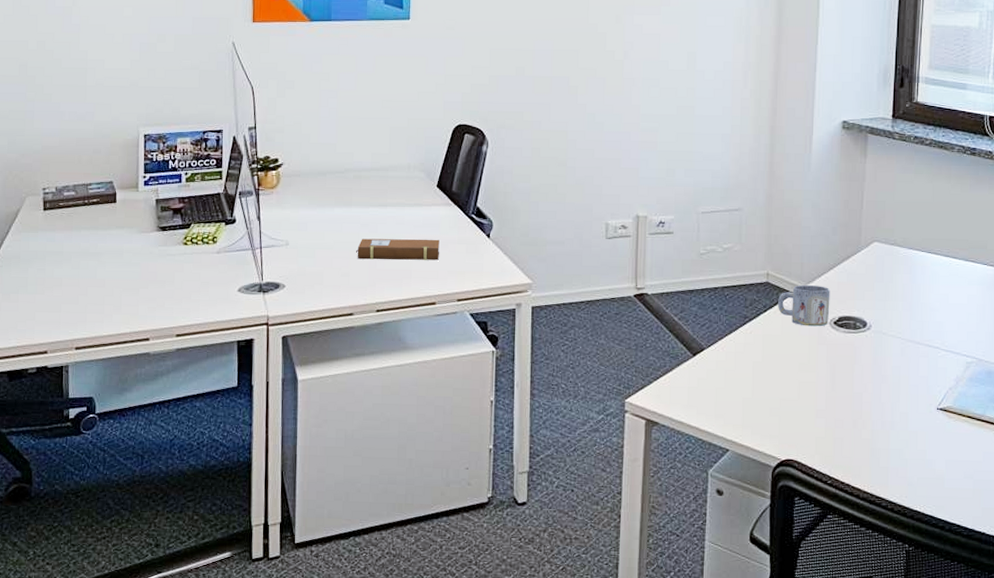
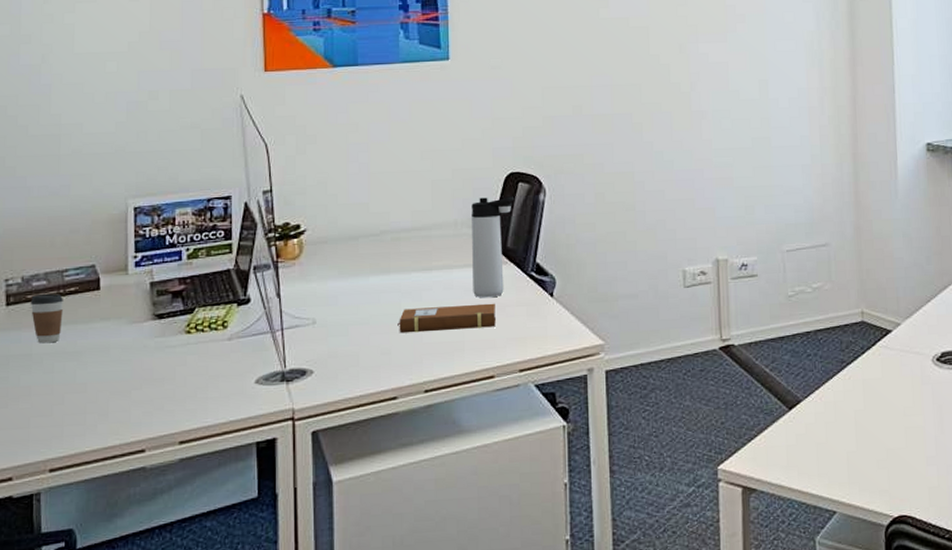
coffee cup: none [62,203,87,244] -> present [30,294,63,344]
thermos bottle: none [421,145,461,234] -> present [471,196,515,297]
mug: present [778,285,830,327] -> none [876,320,931,366]

